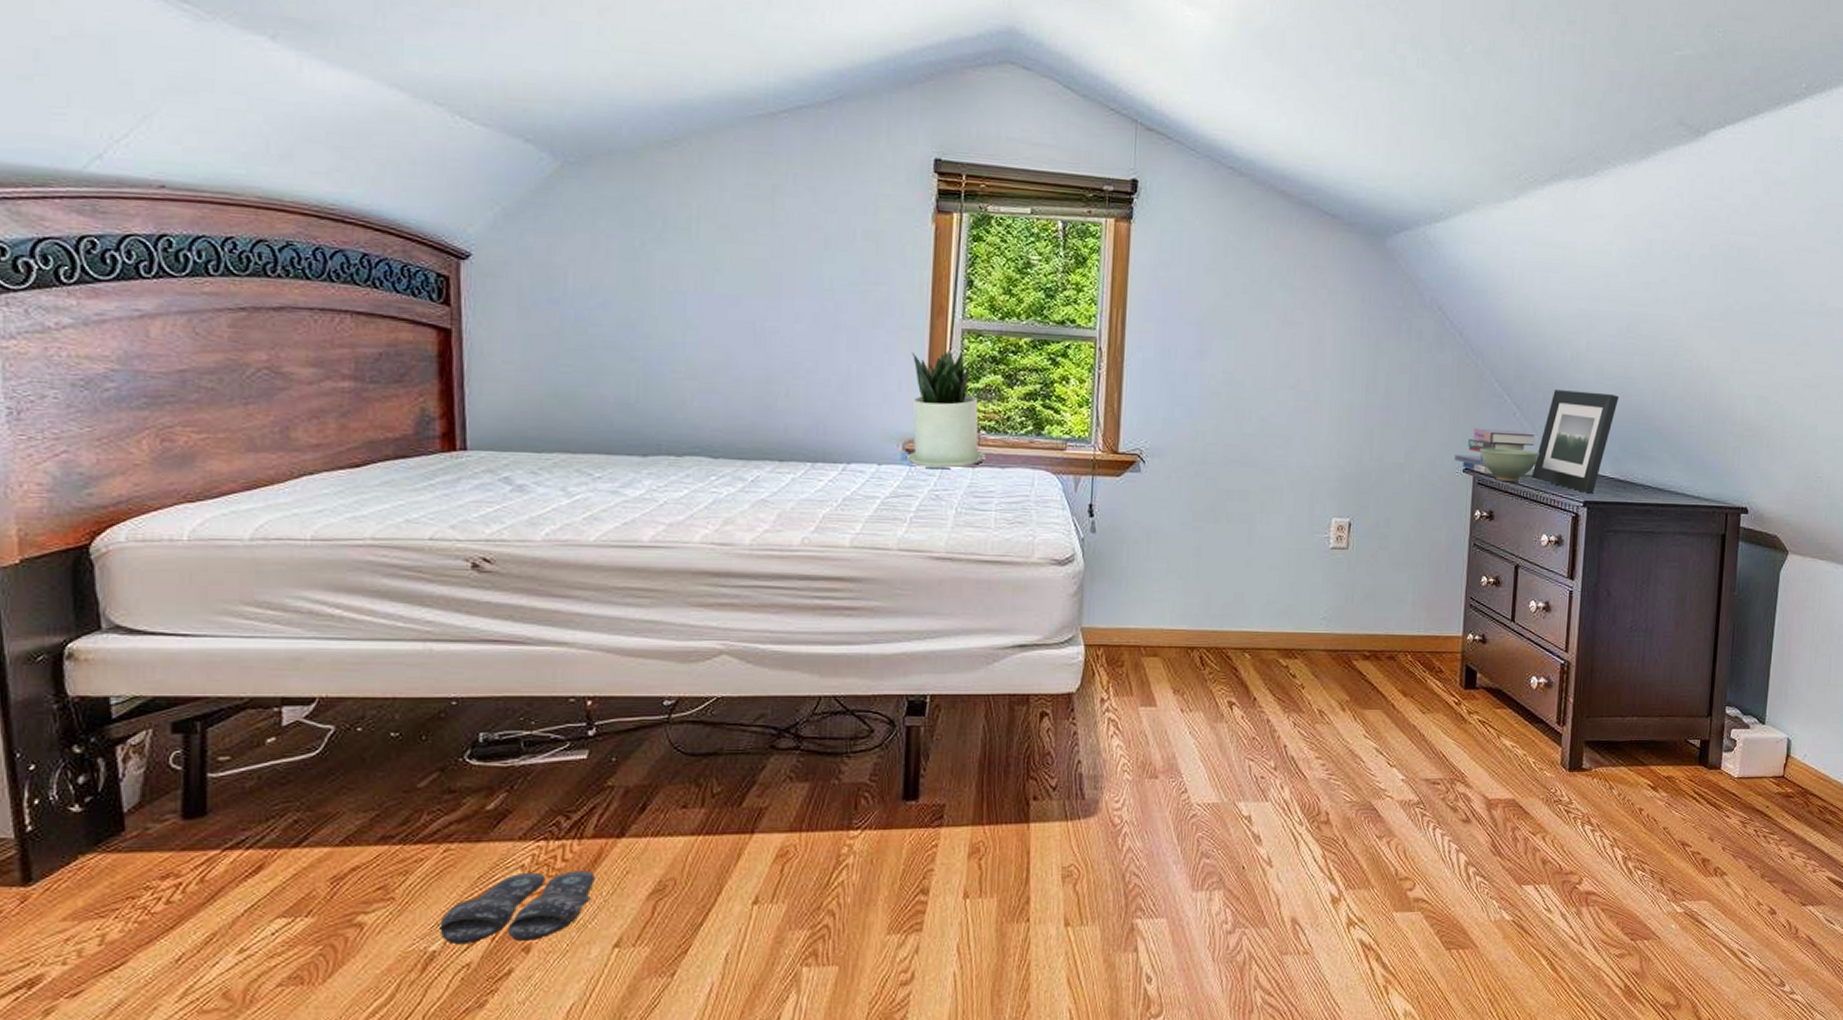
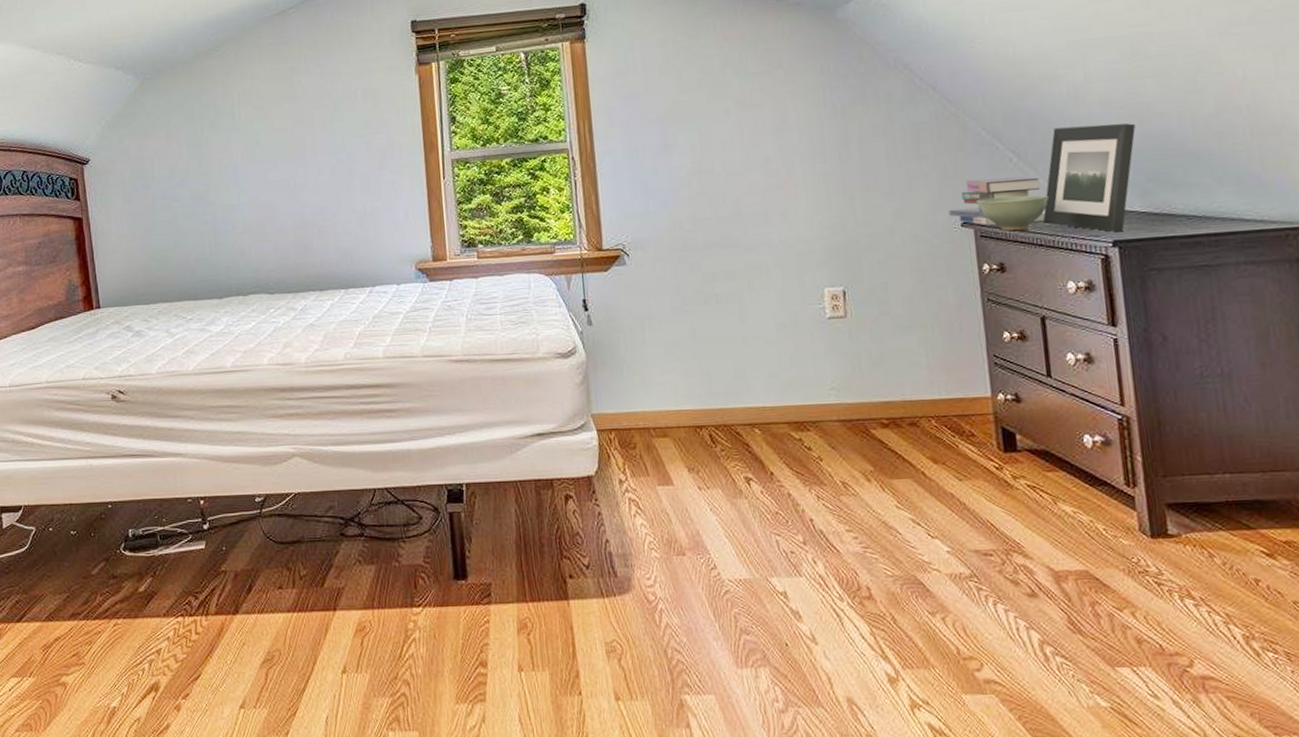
slippers: present [439,870,595,944] -> none [116,642,221,701]
planter: present [907,349,985,468] -> none [413,178,485,283]

